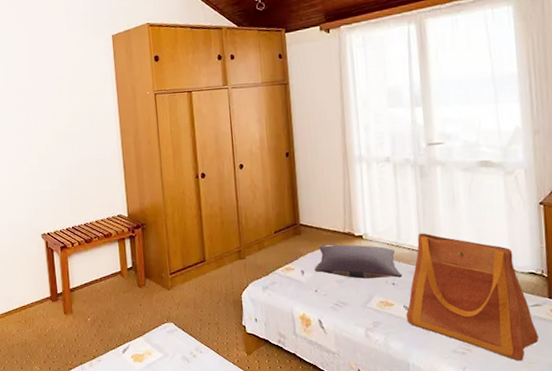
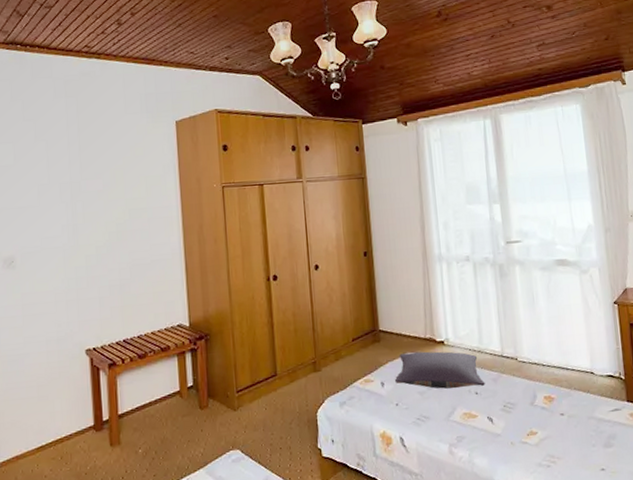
tote bag: present [406,233,538,361] -> none [490,336,620,471]

